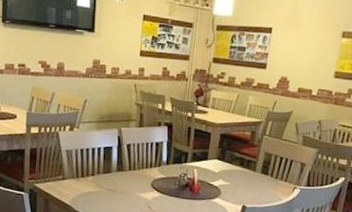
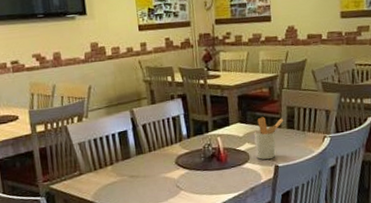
utensil holder: none [227,158,260,199] -> present [254,116,284,160]

